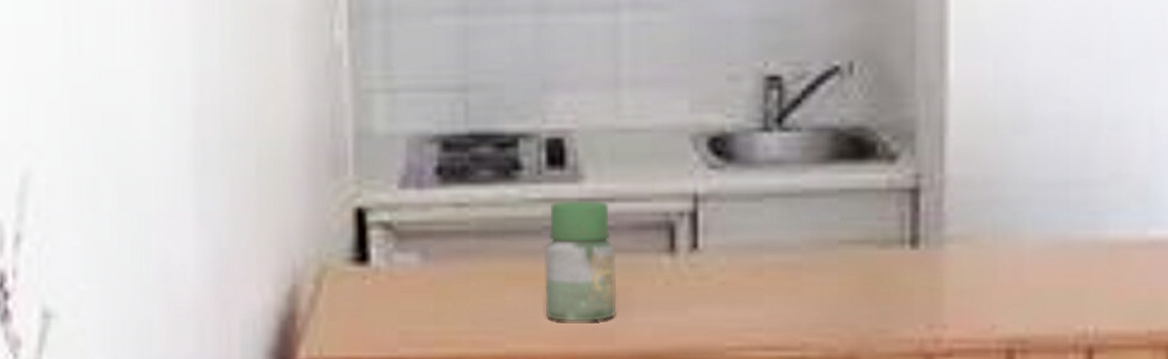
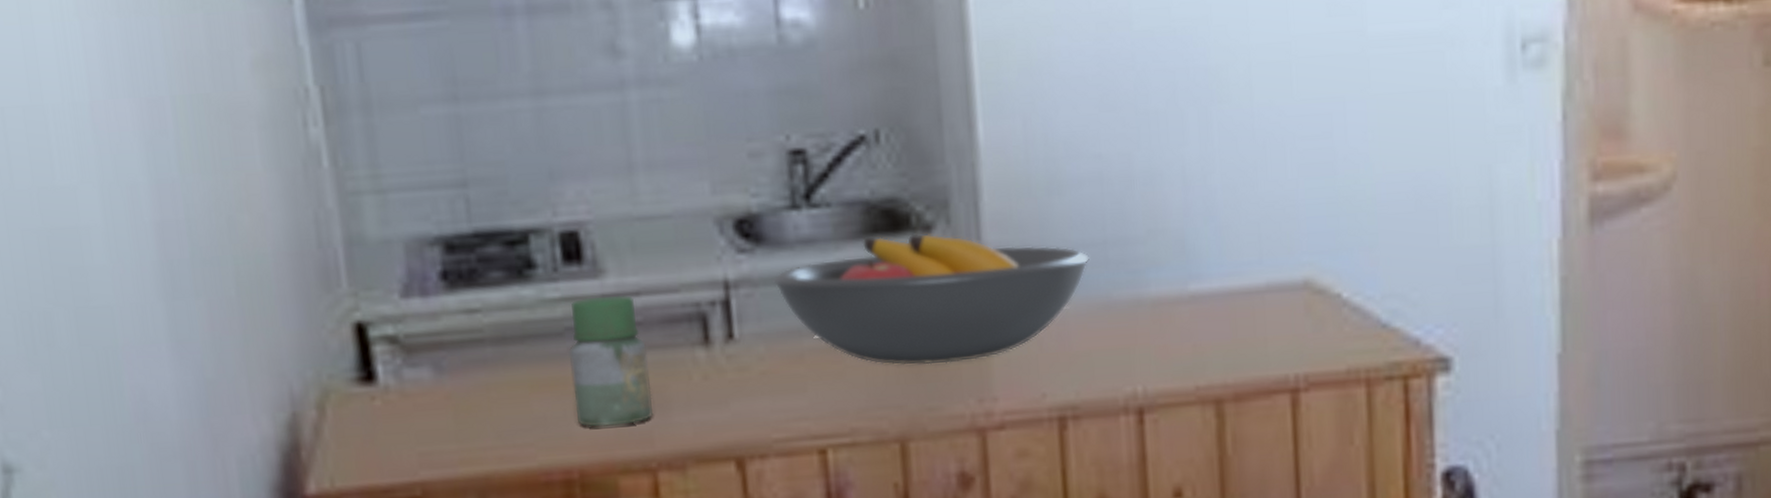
fruit bowl: none [739,162,1050,288] -> present [772,233,1089,365]

